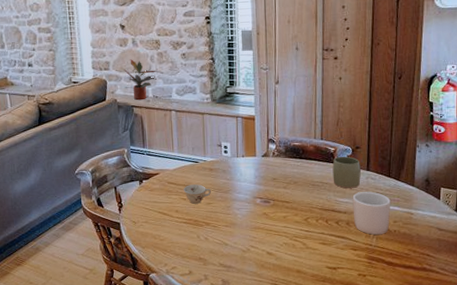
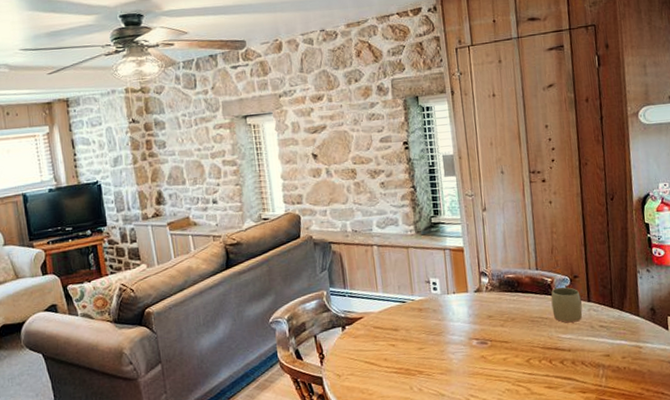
potted plant: present [124,59,156,101] -> none [318,191,354,236]
teacup: present [183,184,211,204] -> none [391,327,422,350]
mug: present [352,191,391,235] -> none [575,325,619,374]

